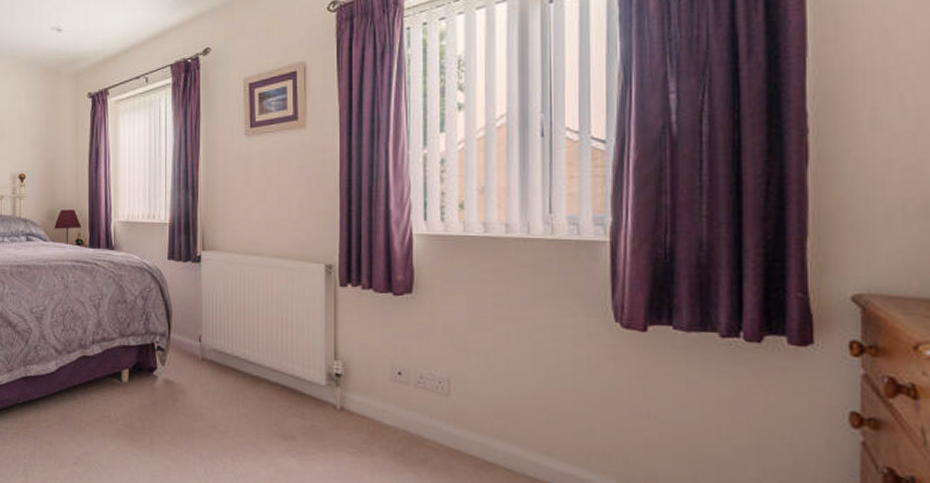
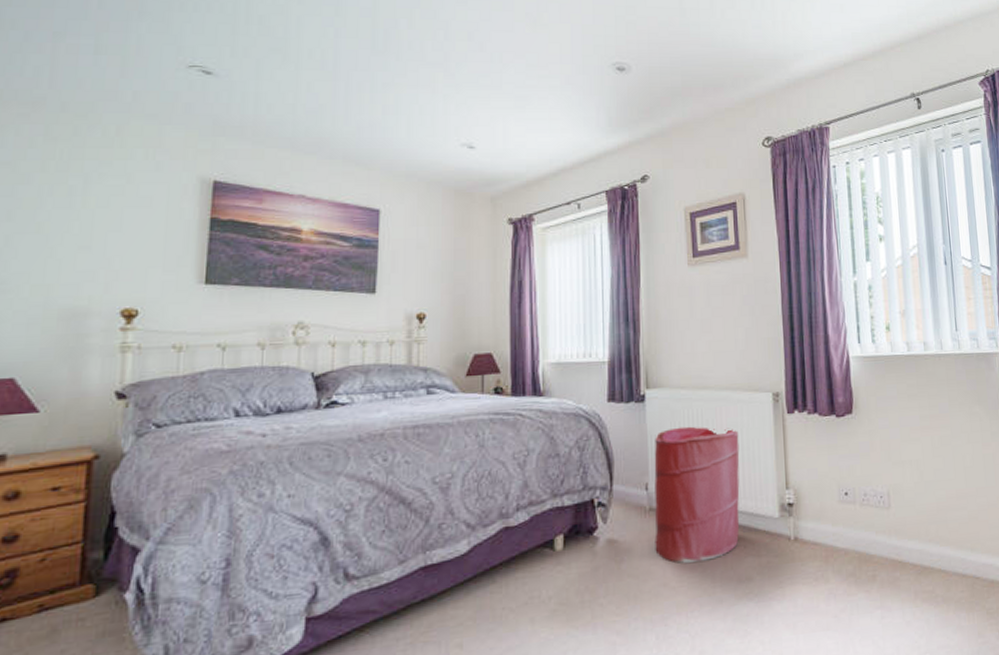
laundry hamper: none [206,288,289,413] -> present [654,426,740,563]

